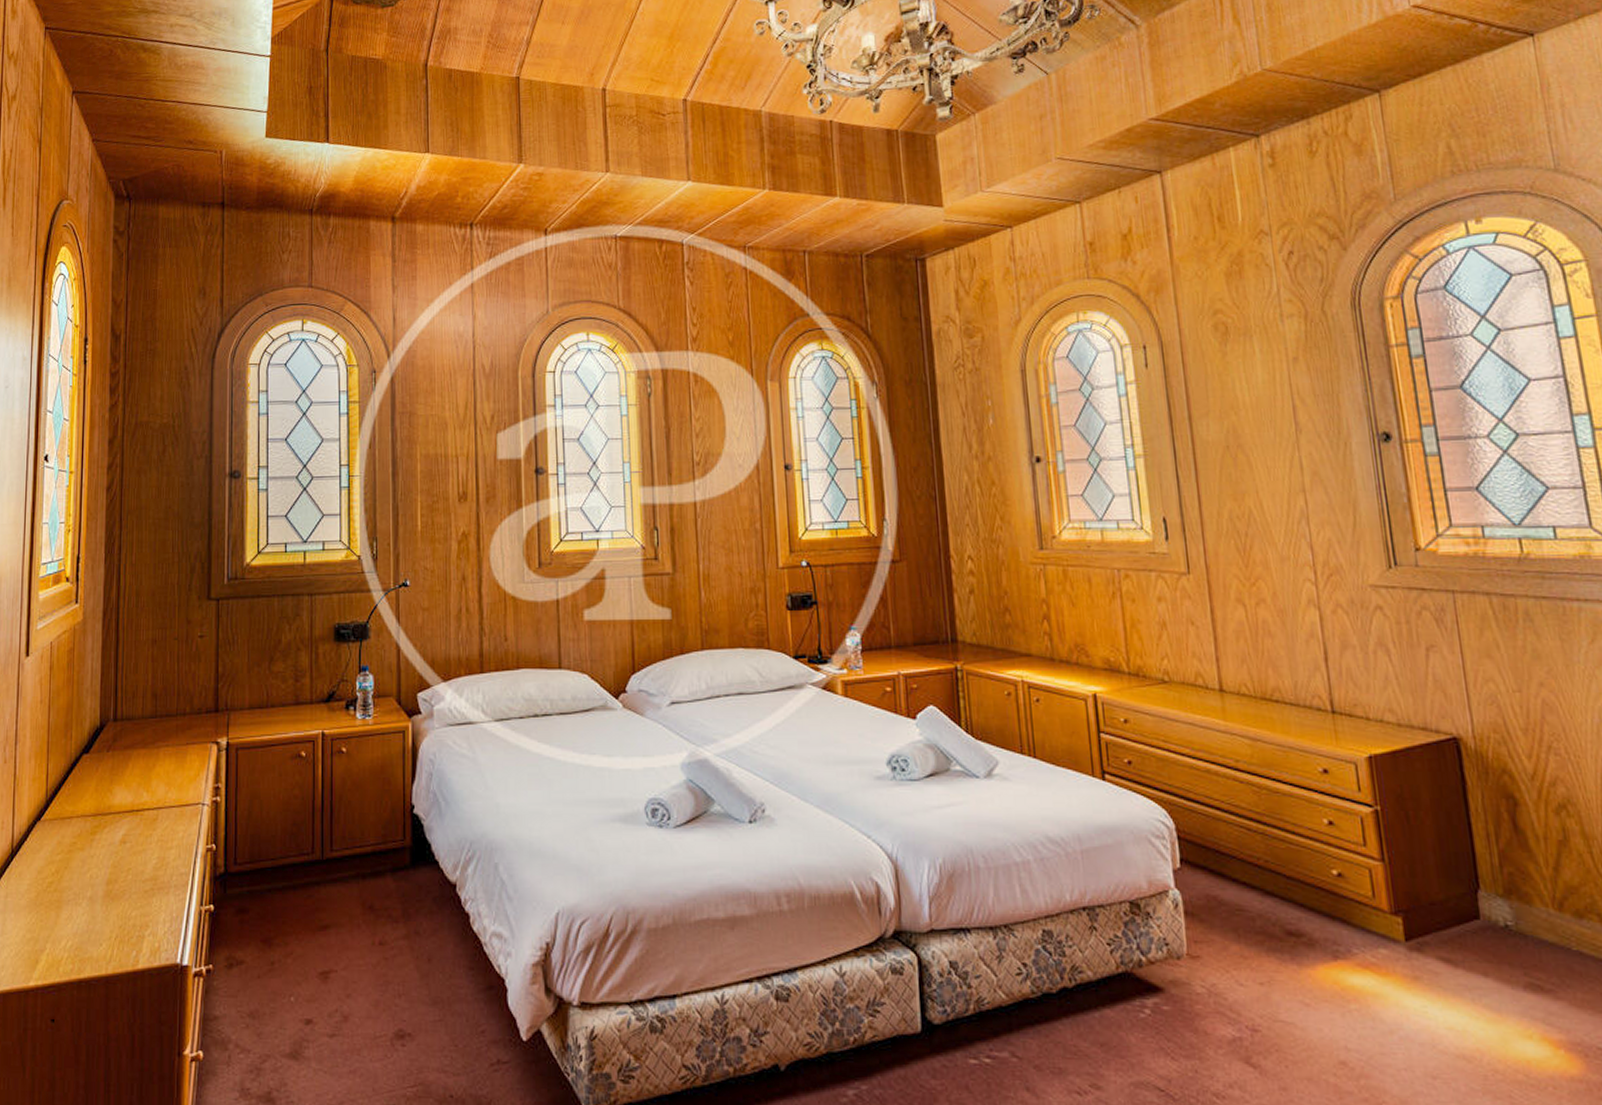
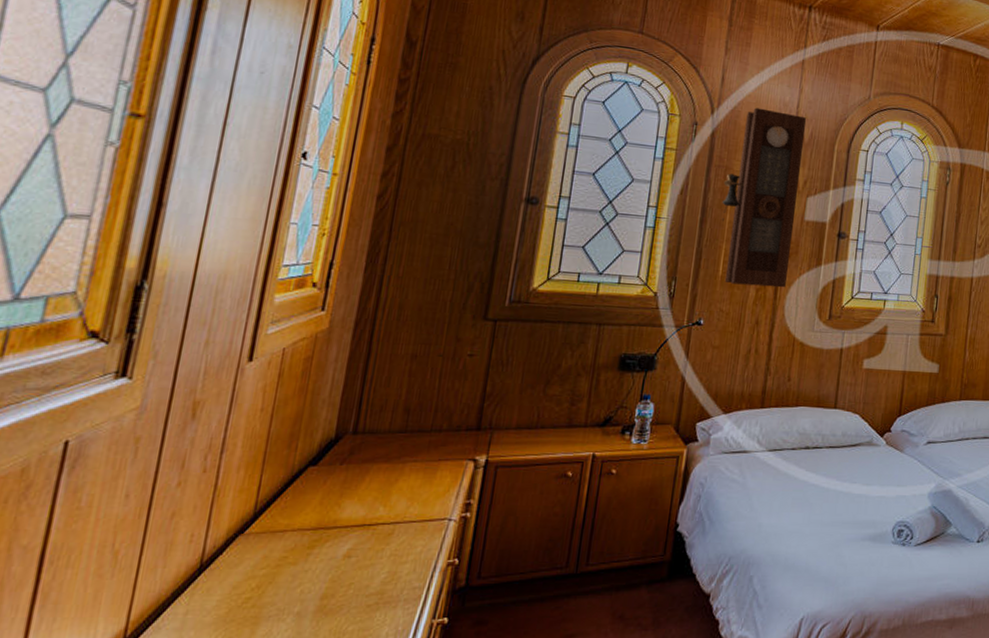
pendulum clock: none [409,343,489,538] -> present [721,108,807,288]

